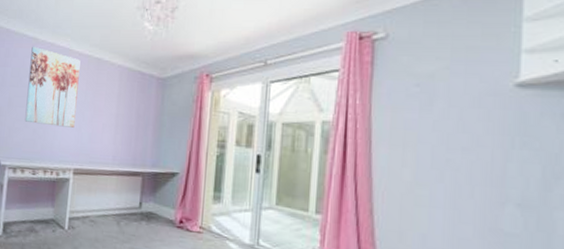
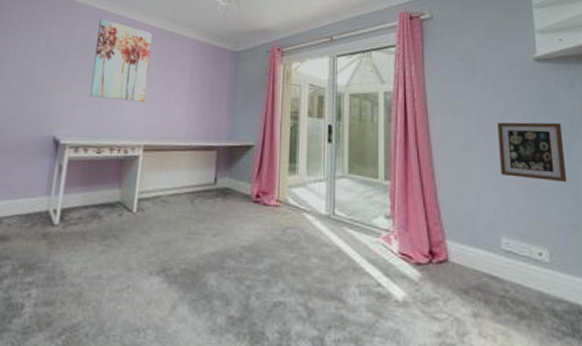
picture frame: none [454,157,543,229] -> present [497,122,568,183]

